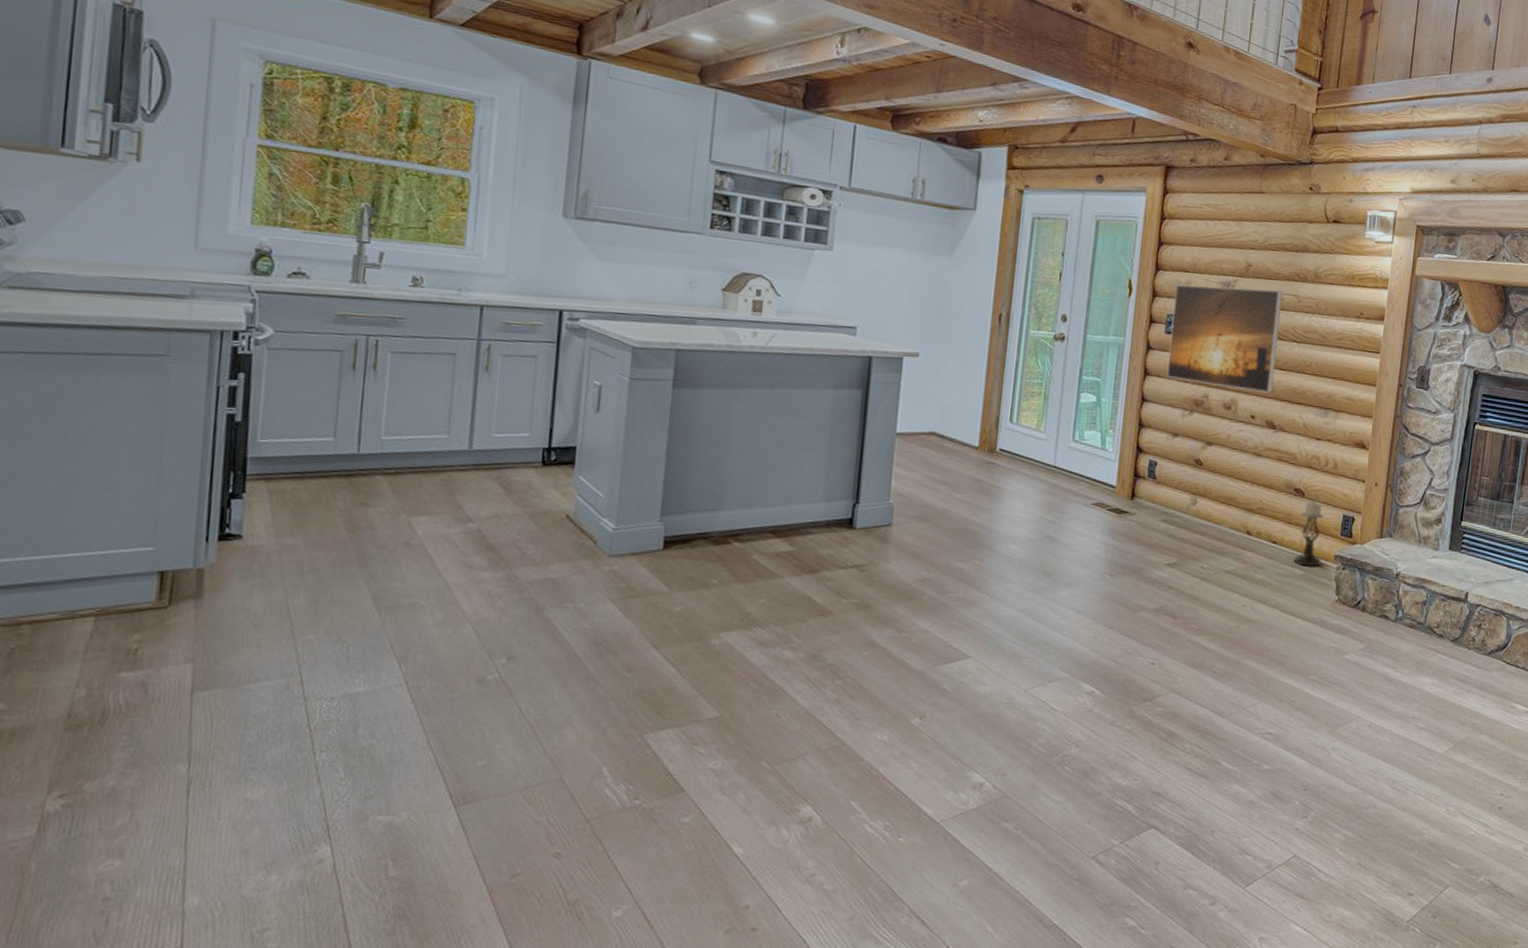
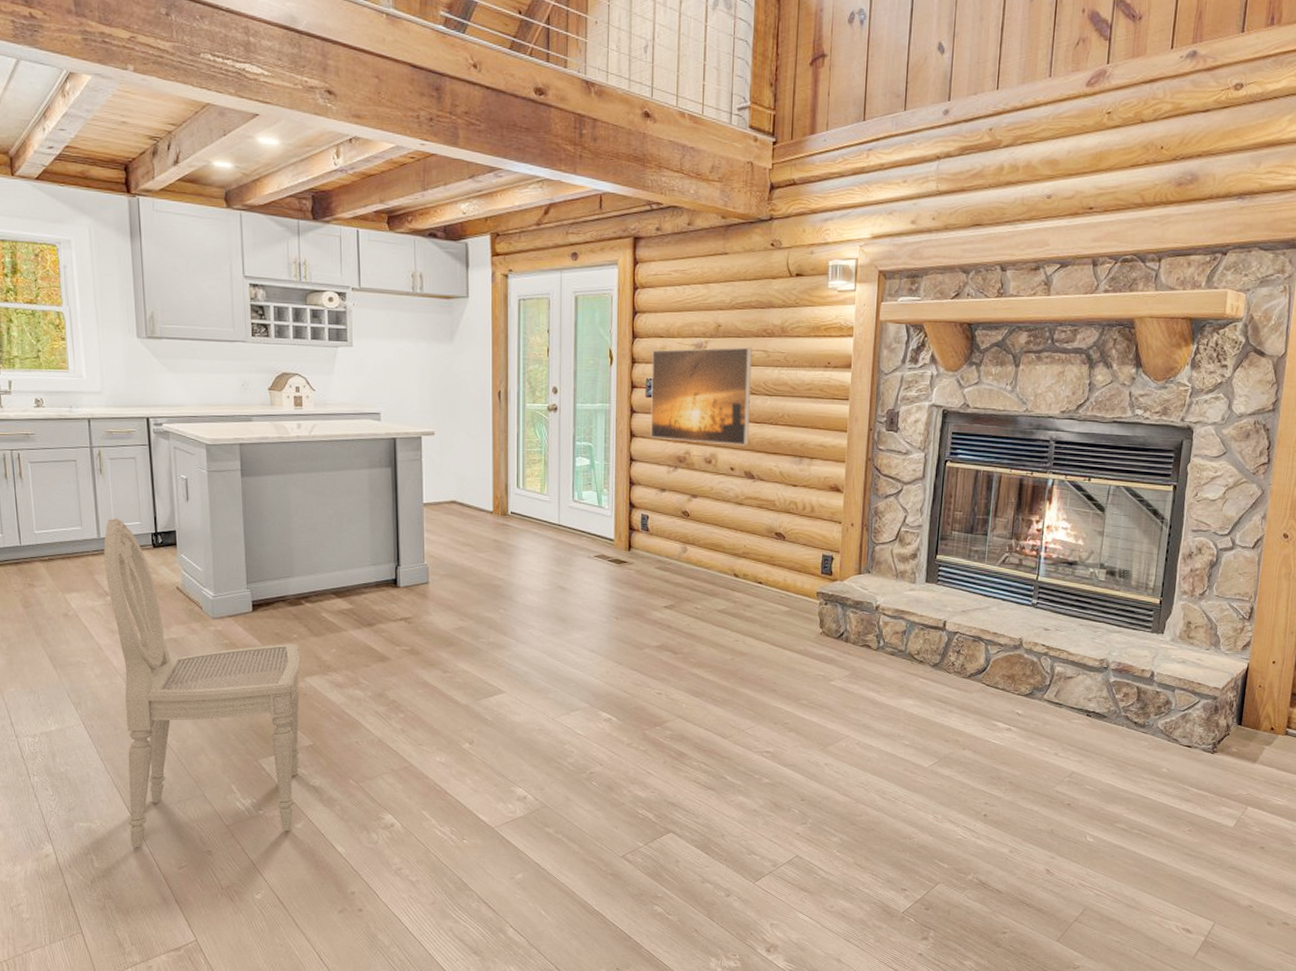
dining chair: none [447,426,718,850] -> present [103,518,301,848]
candle holder: present [1293,500,1324,567] -> none [779,543,805,604]

